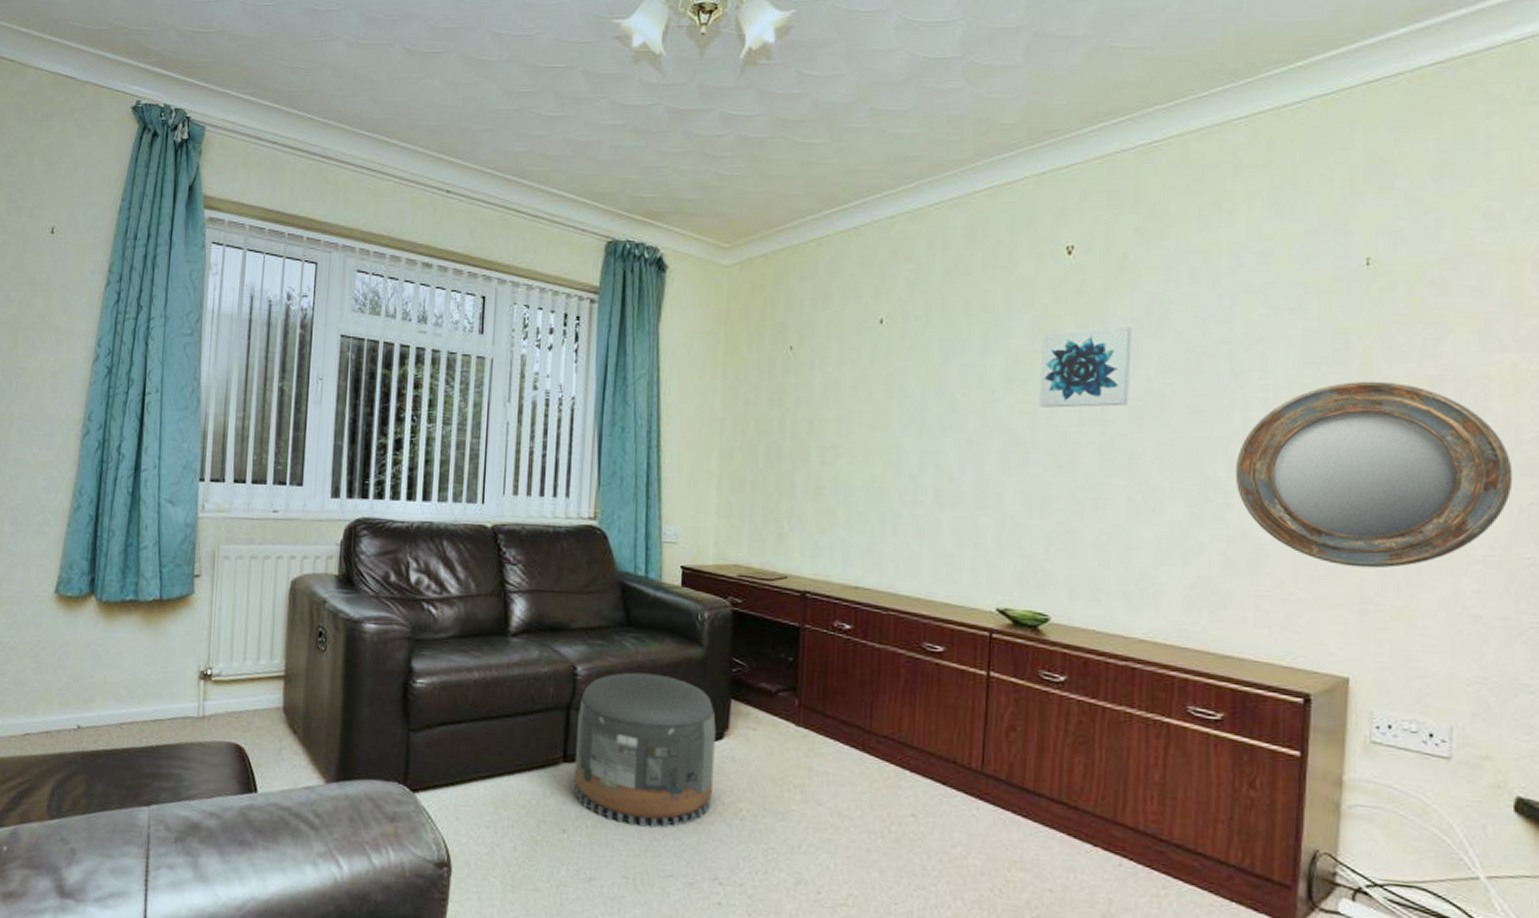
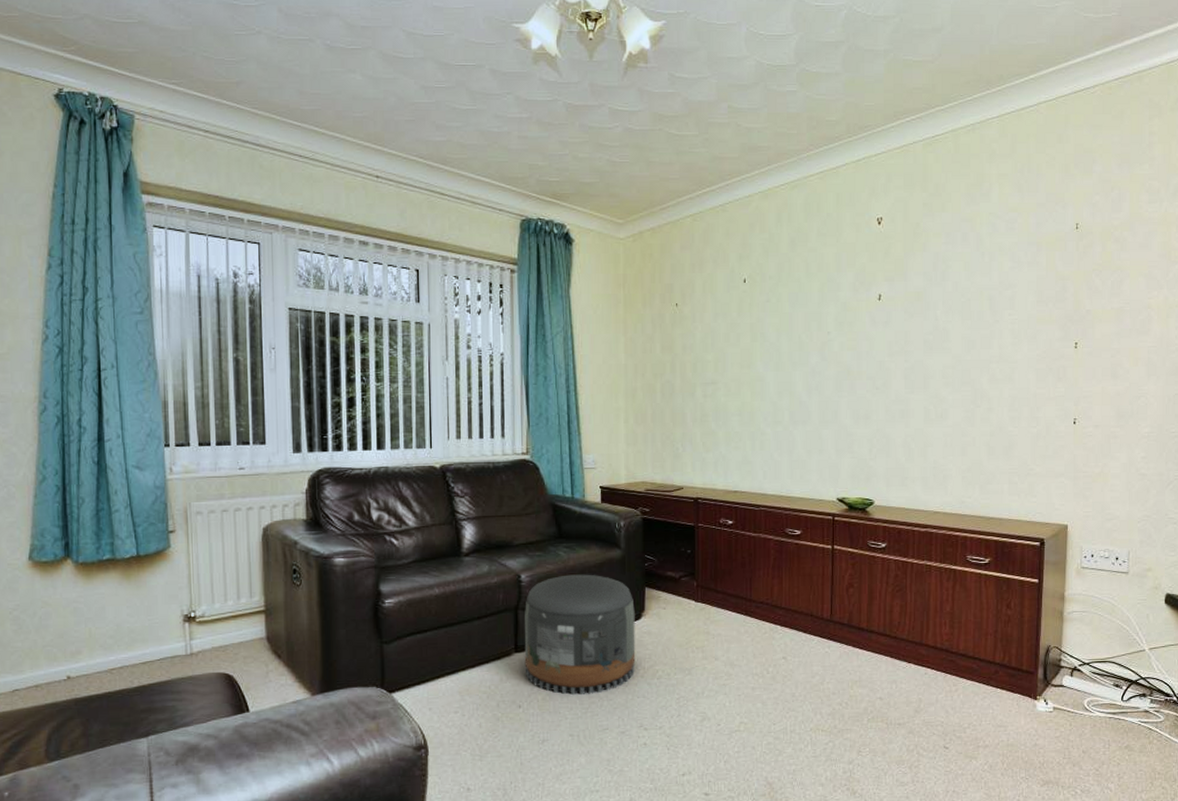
wall art: present [1039,326,1132,408] -> none [861,279,924,344]
home mirror: present [1235,381,1513,569] -> none [994,313,1165,447]

